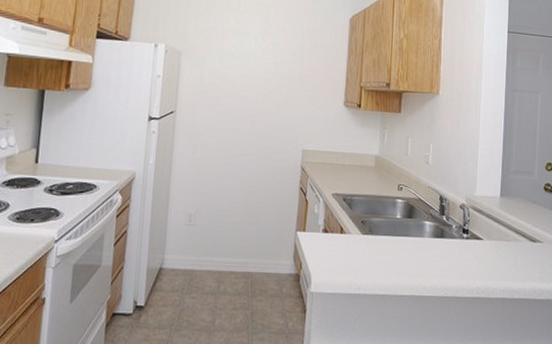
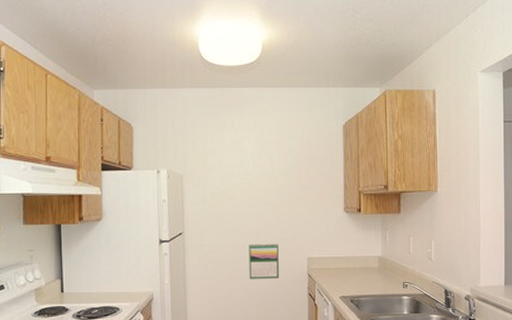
calendar: none [239,129,274,169] -> present [249,243,279,279]

